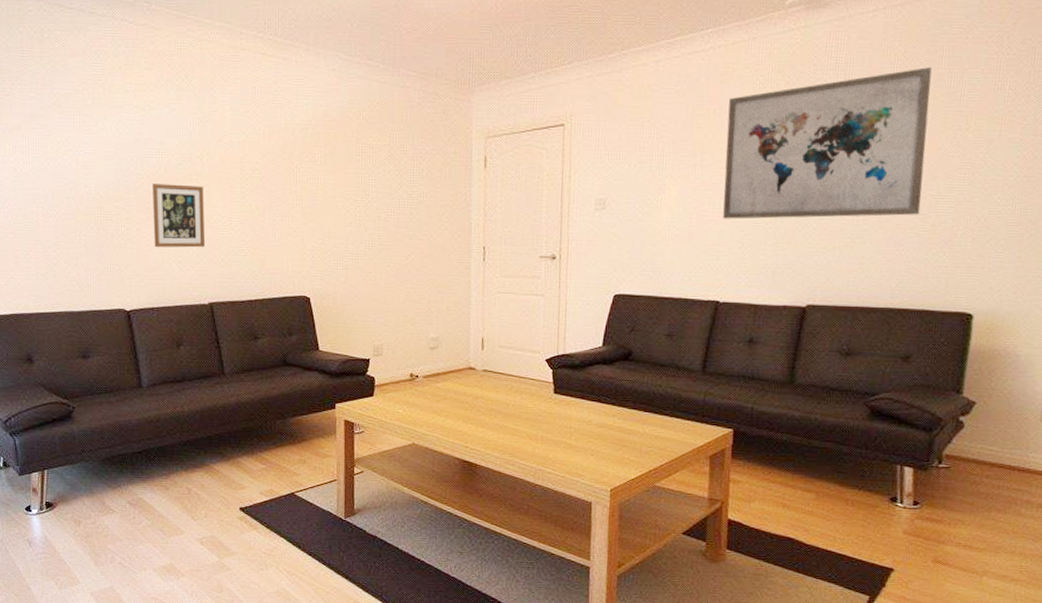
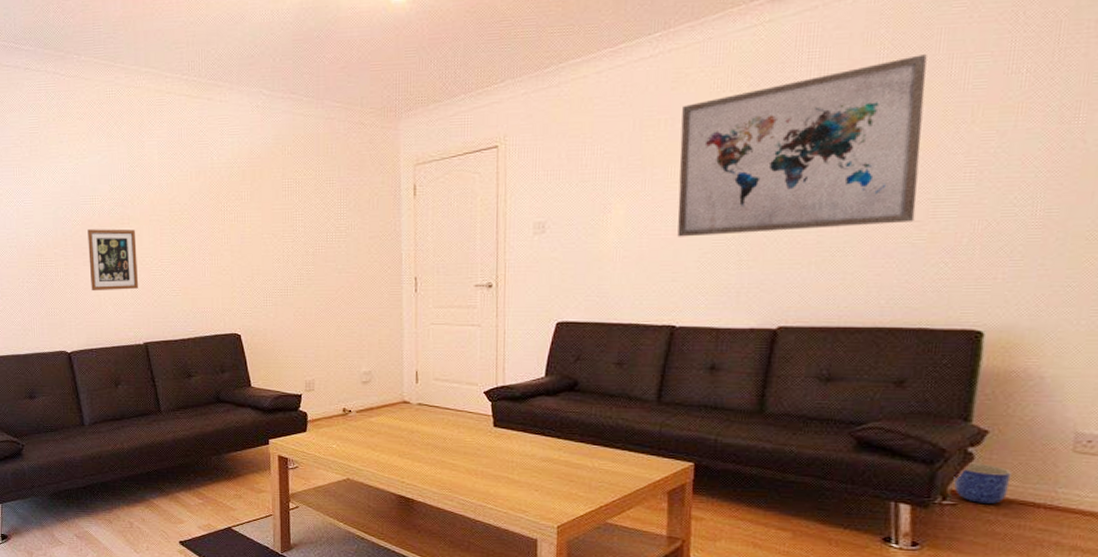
planter: none [947,430,993,467] -> present [953,462,1012,504]

